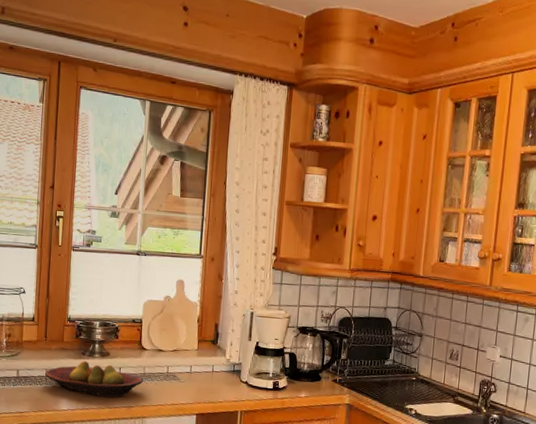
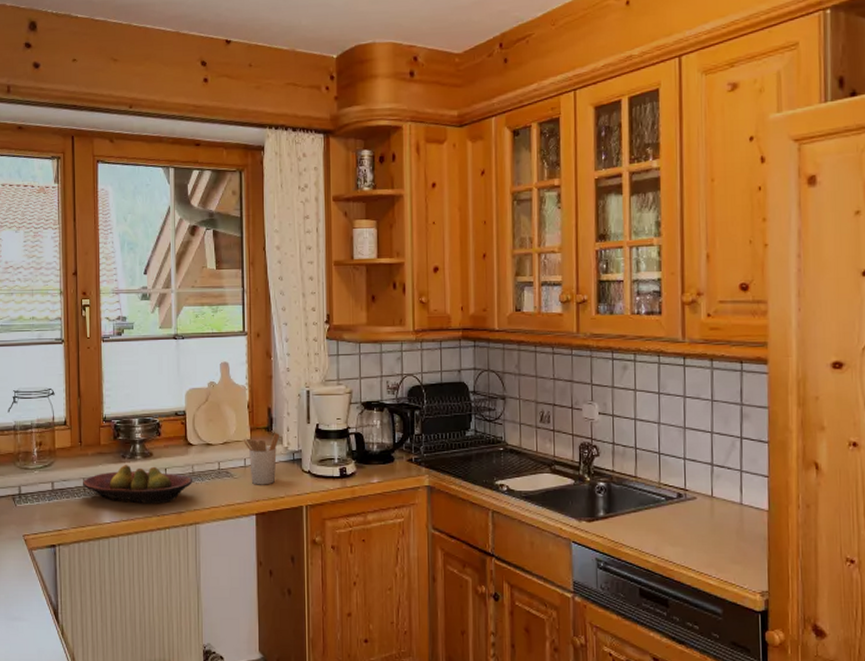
utensil holder: none [191,346,223,390] -> present [243,433,279,485]

